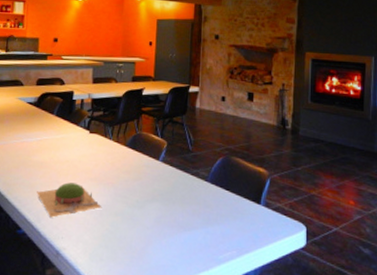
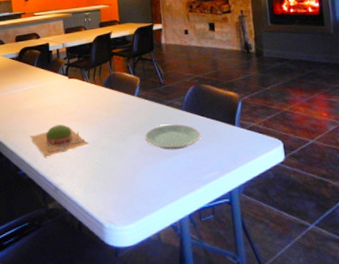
plate: none [163,195,224,224] -> present [144,124,201,150]

